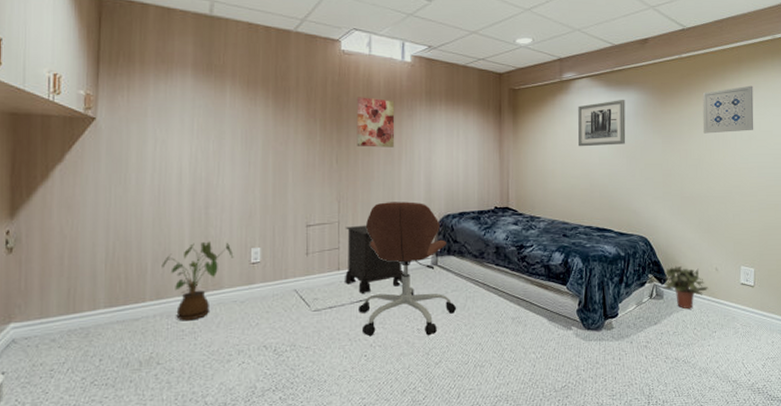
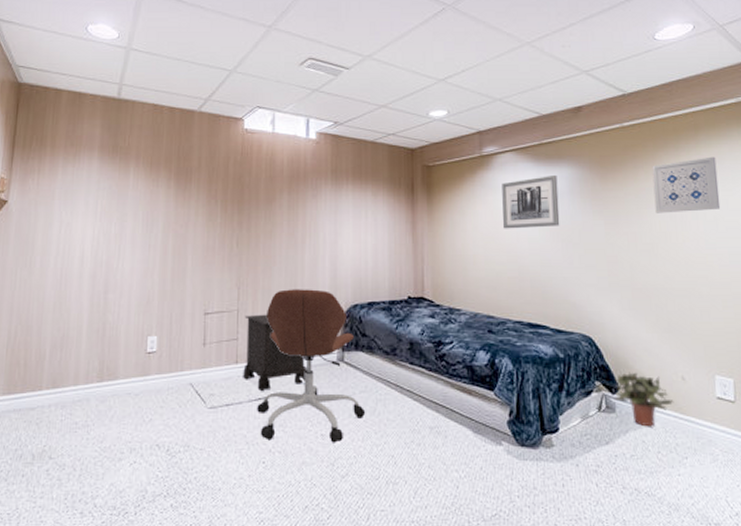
house plant: present [161,241,234,321] -> none [59,328,130,413]
wall art: present [356,97,395,147] -> none [258,176,299,230]

